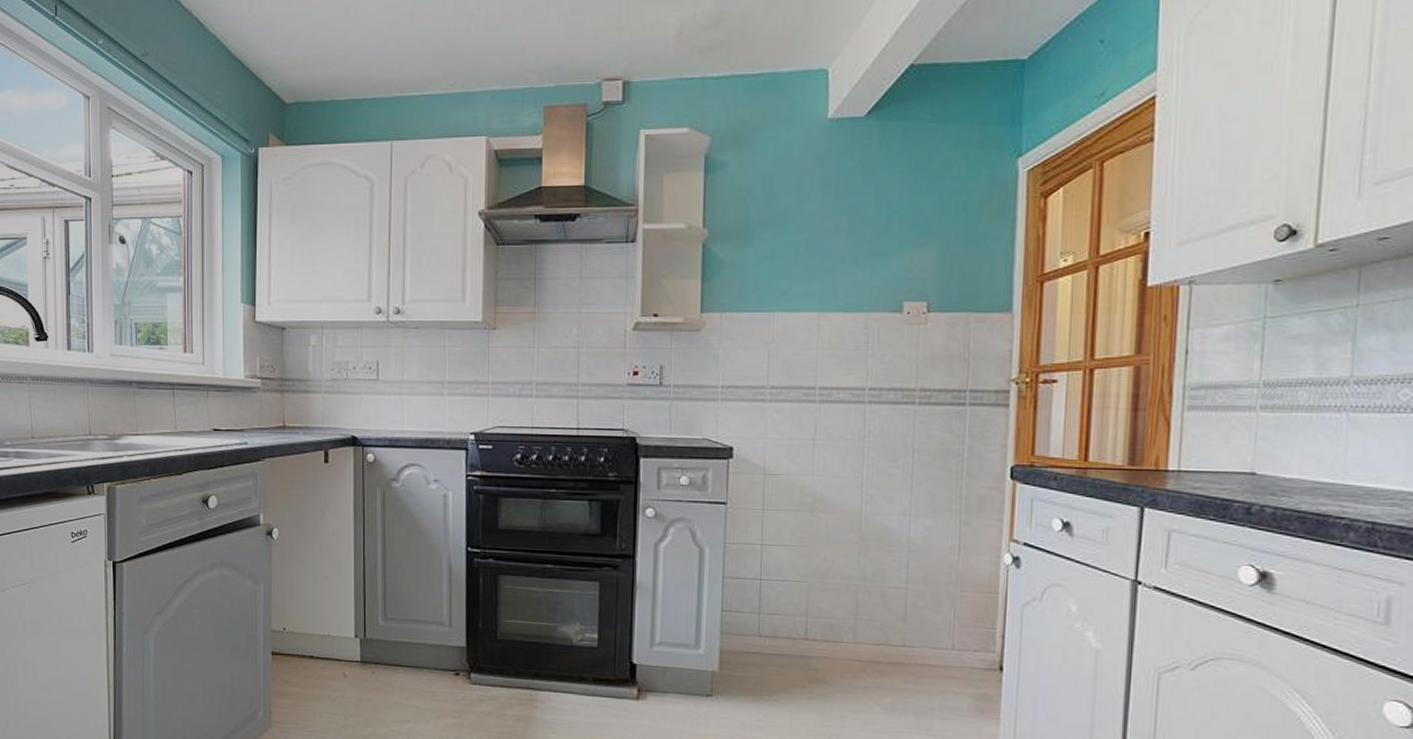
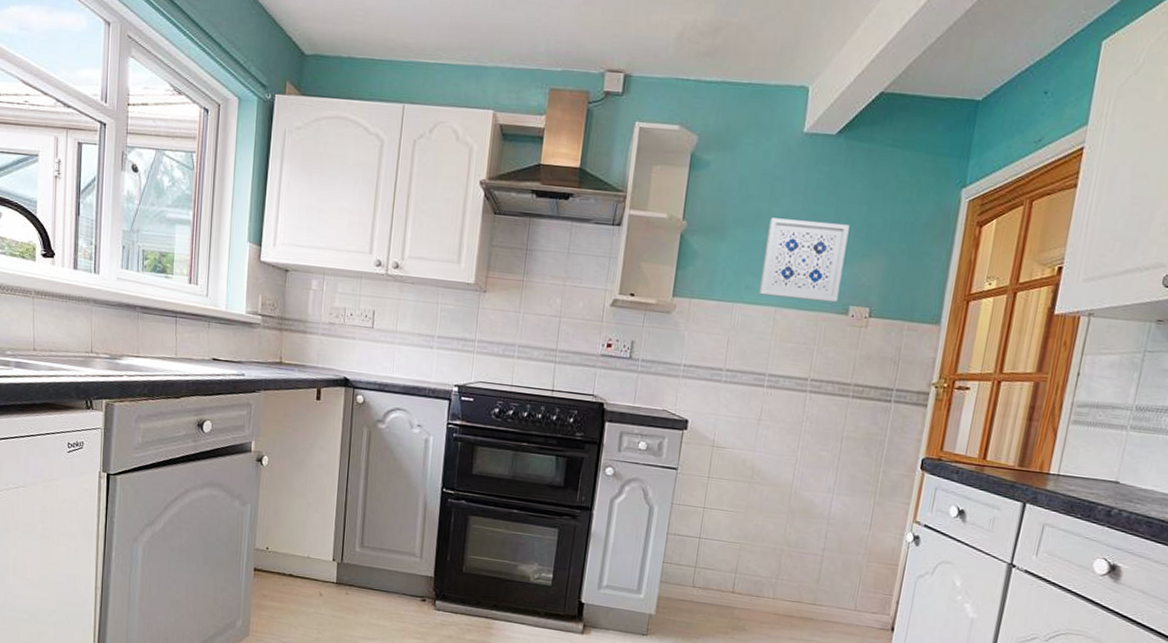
wall art: none [798,211,893,300] -> present [759,218,850,303]

